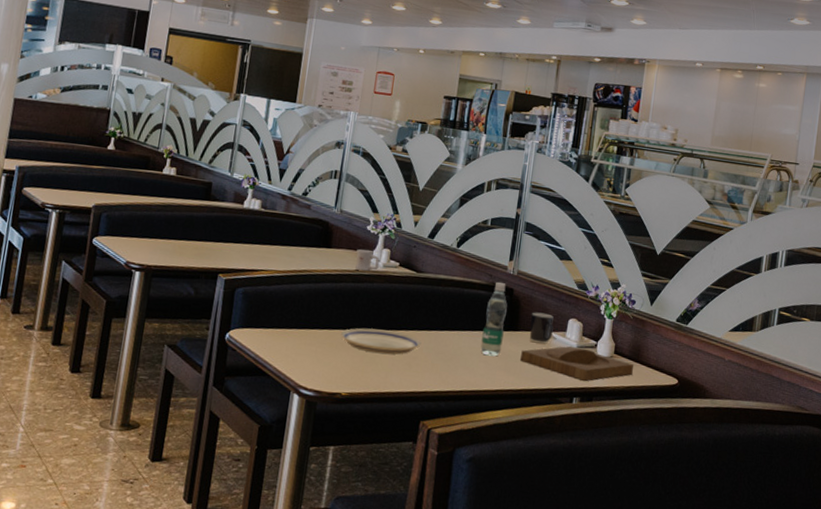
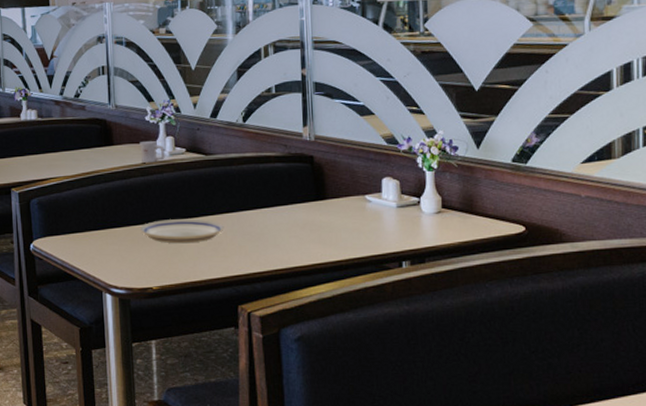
bottle: present [480,281,508,357] -> none [287,150,312,230]
tray: present [520,346,635,382] -> none [334,207,469,243]
mug: present [529,312,554,344] -> none [337,176,367,209]

